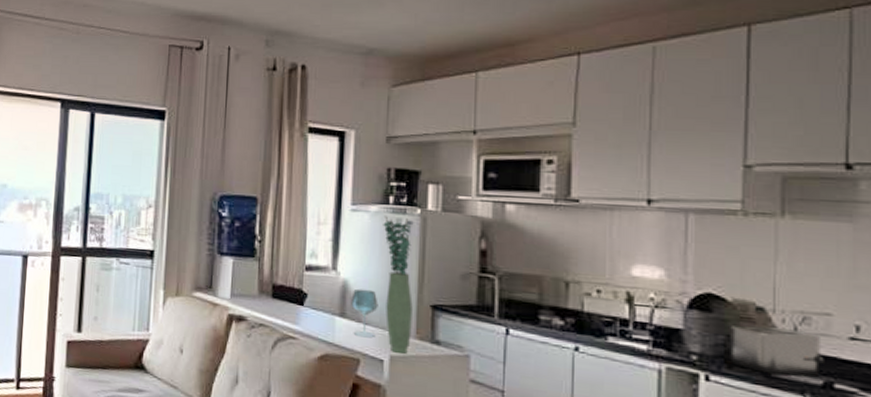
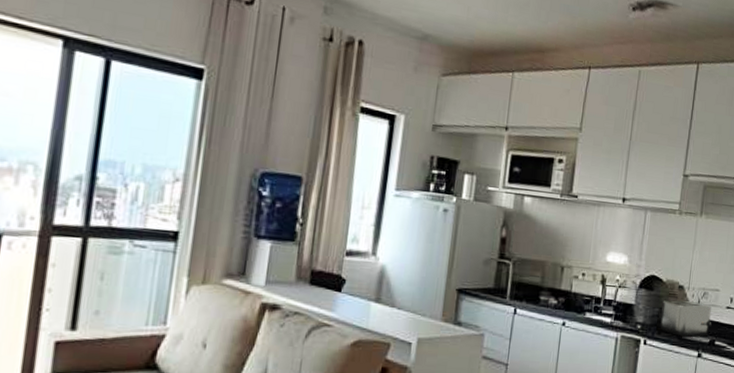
wine glass: present [351,288,378,338] -> none [386,274,412,322]
vase: present [383,216,413,355] -> none [417,203,446,337]

